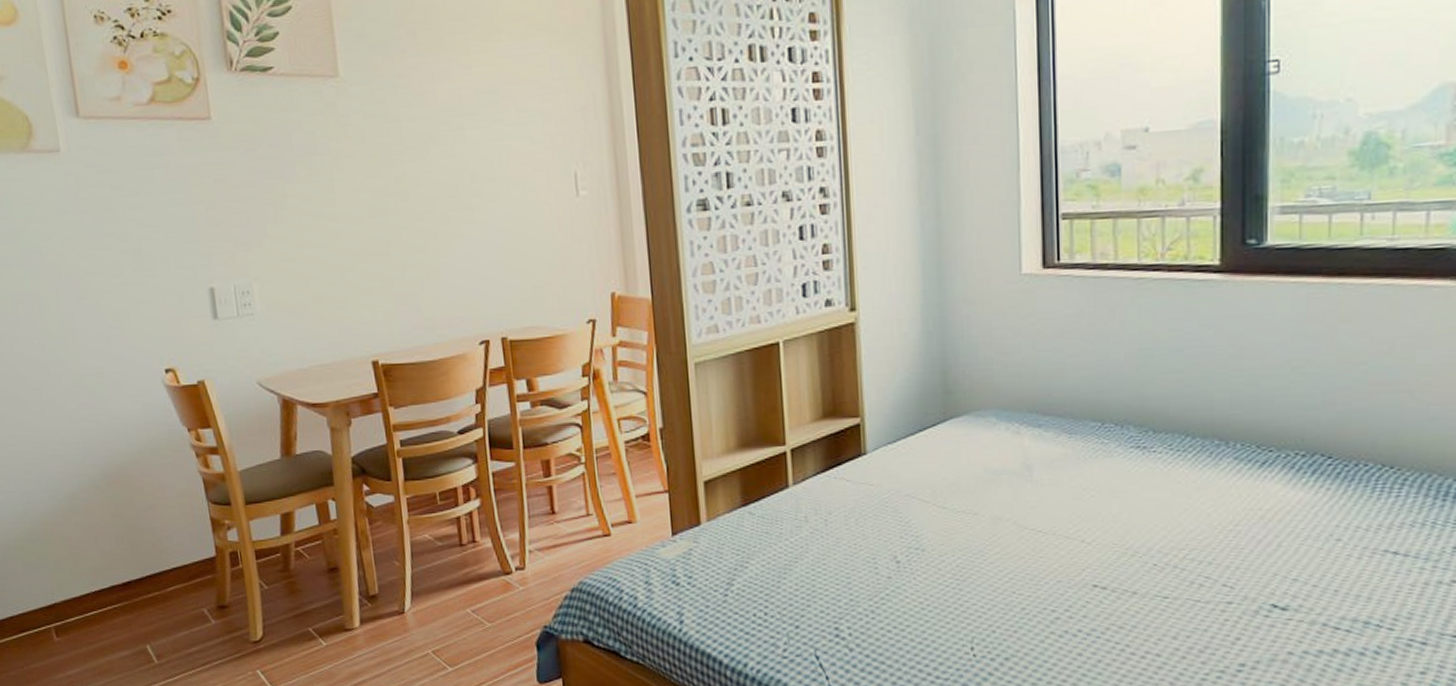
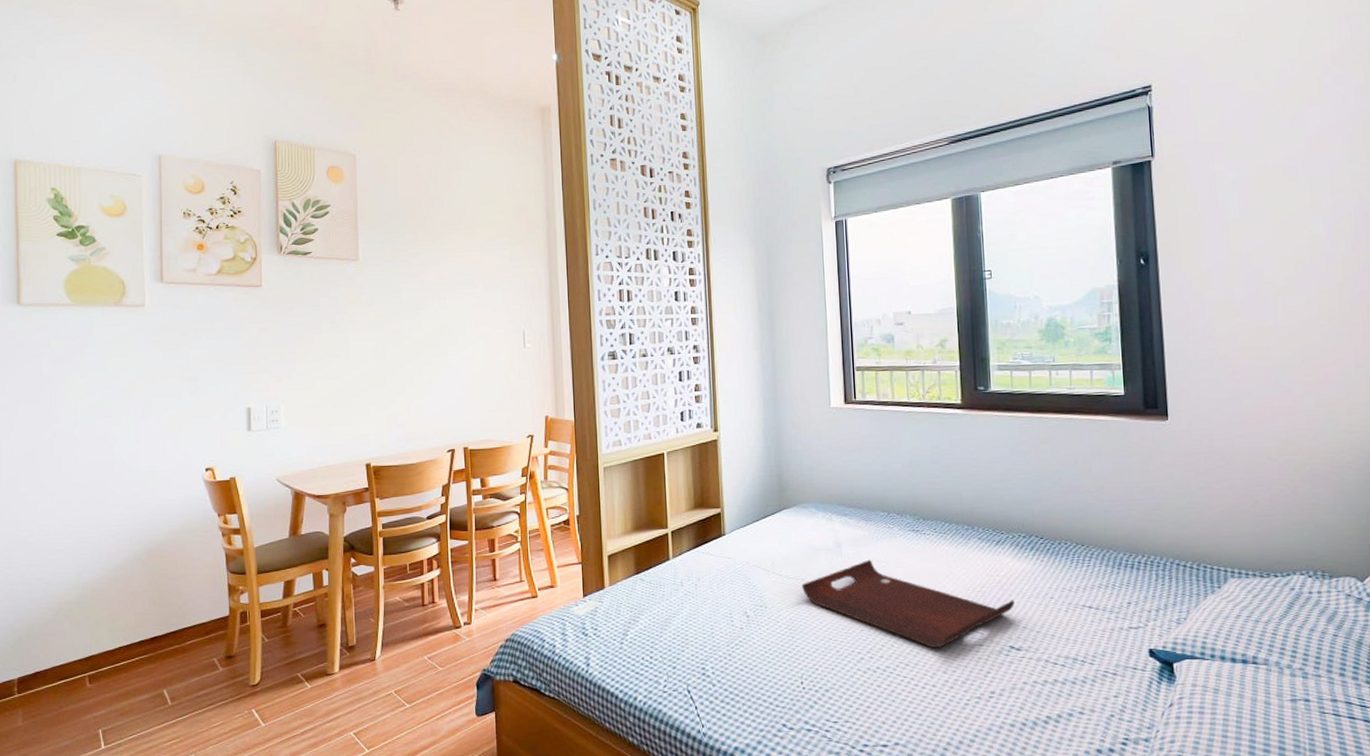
serving tray: none [975,487,1282,607] -> present [802,559,1014,649]

